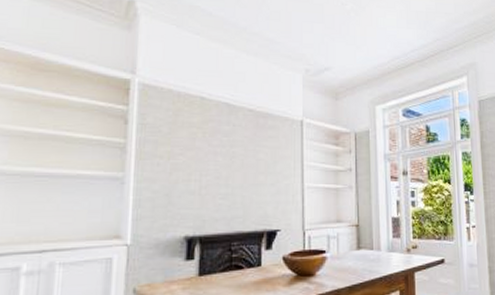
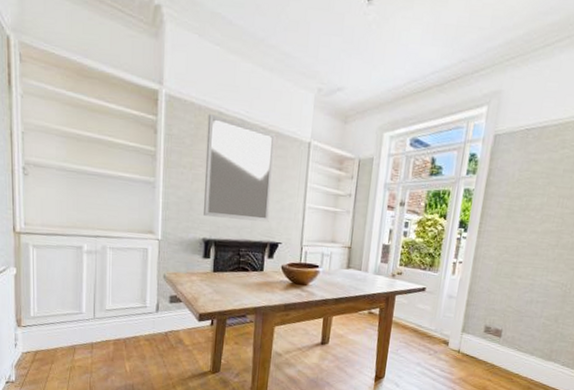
home mirror: none [185,99,265,209] -> present [204,113,276,222]

